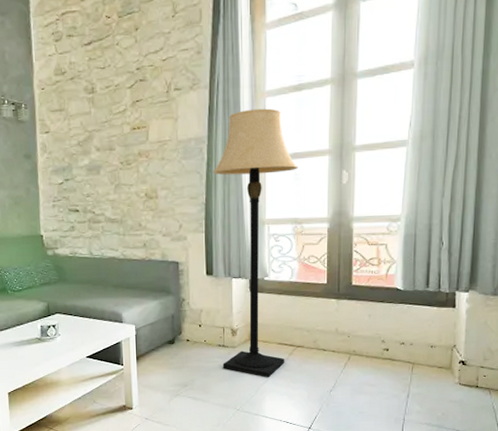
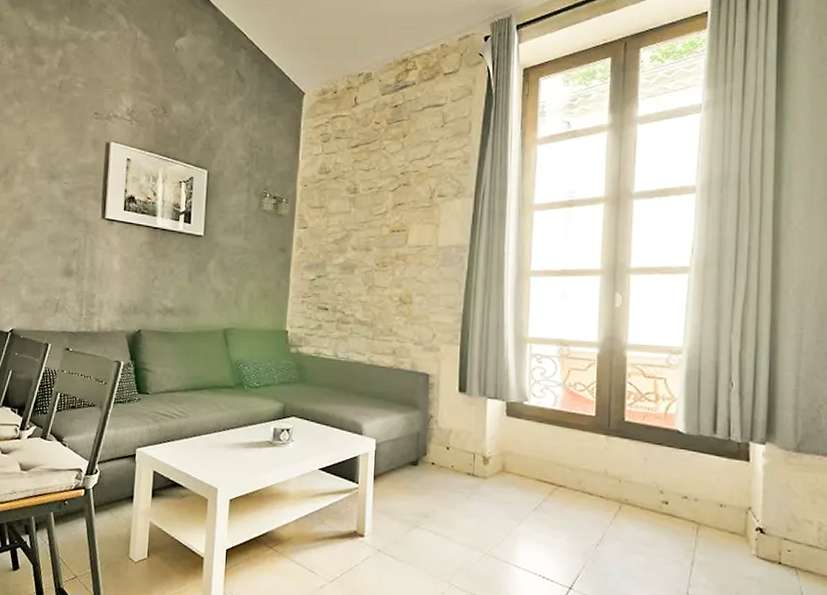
lamp: present [212,108,298,377] -> none [470,221,566,518]

